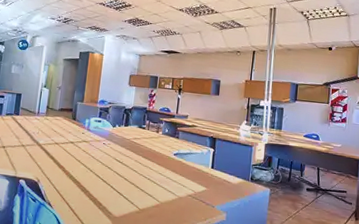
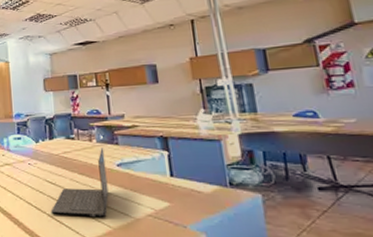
laptop: none [114,139,167,194] -> present [50,148,109,218]

